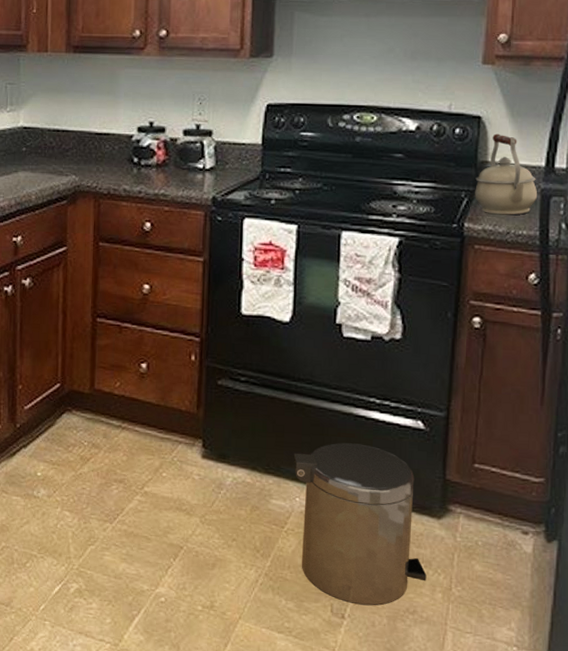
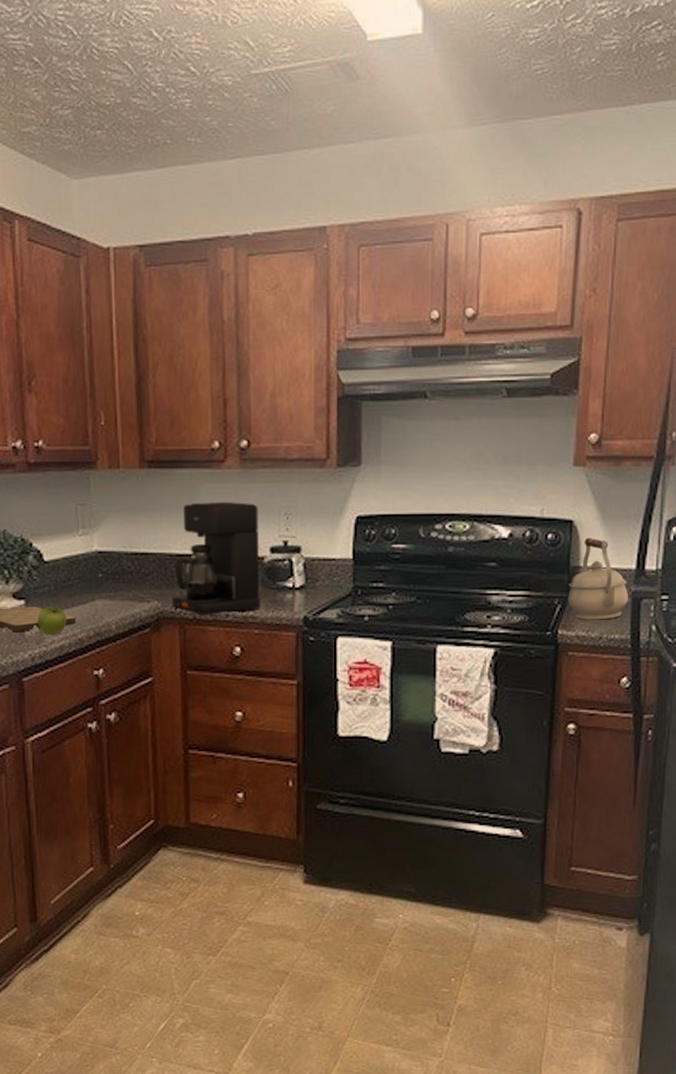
coffee maker: none [88,85,174,191] -> present [172,501,260,615]
trash can: present [293,442,427,606] -> none [395,857,528,1012]

